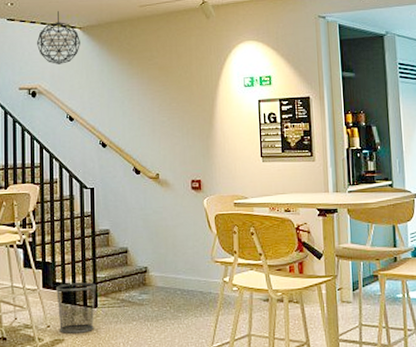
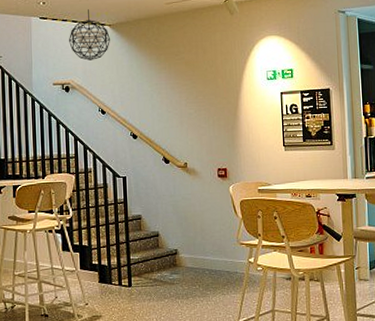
waste bin: present [56,282,96,334] -> none [93,264,130,311]

